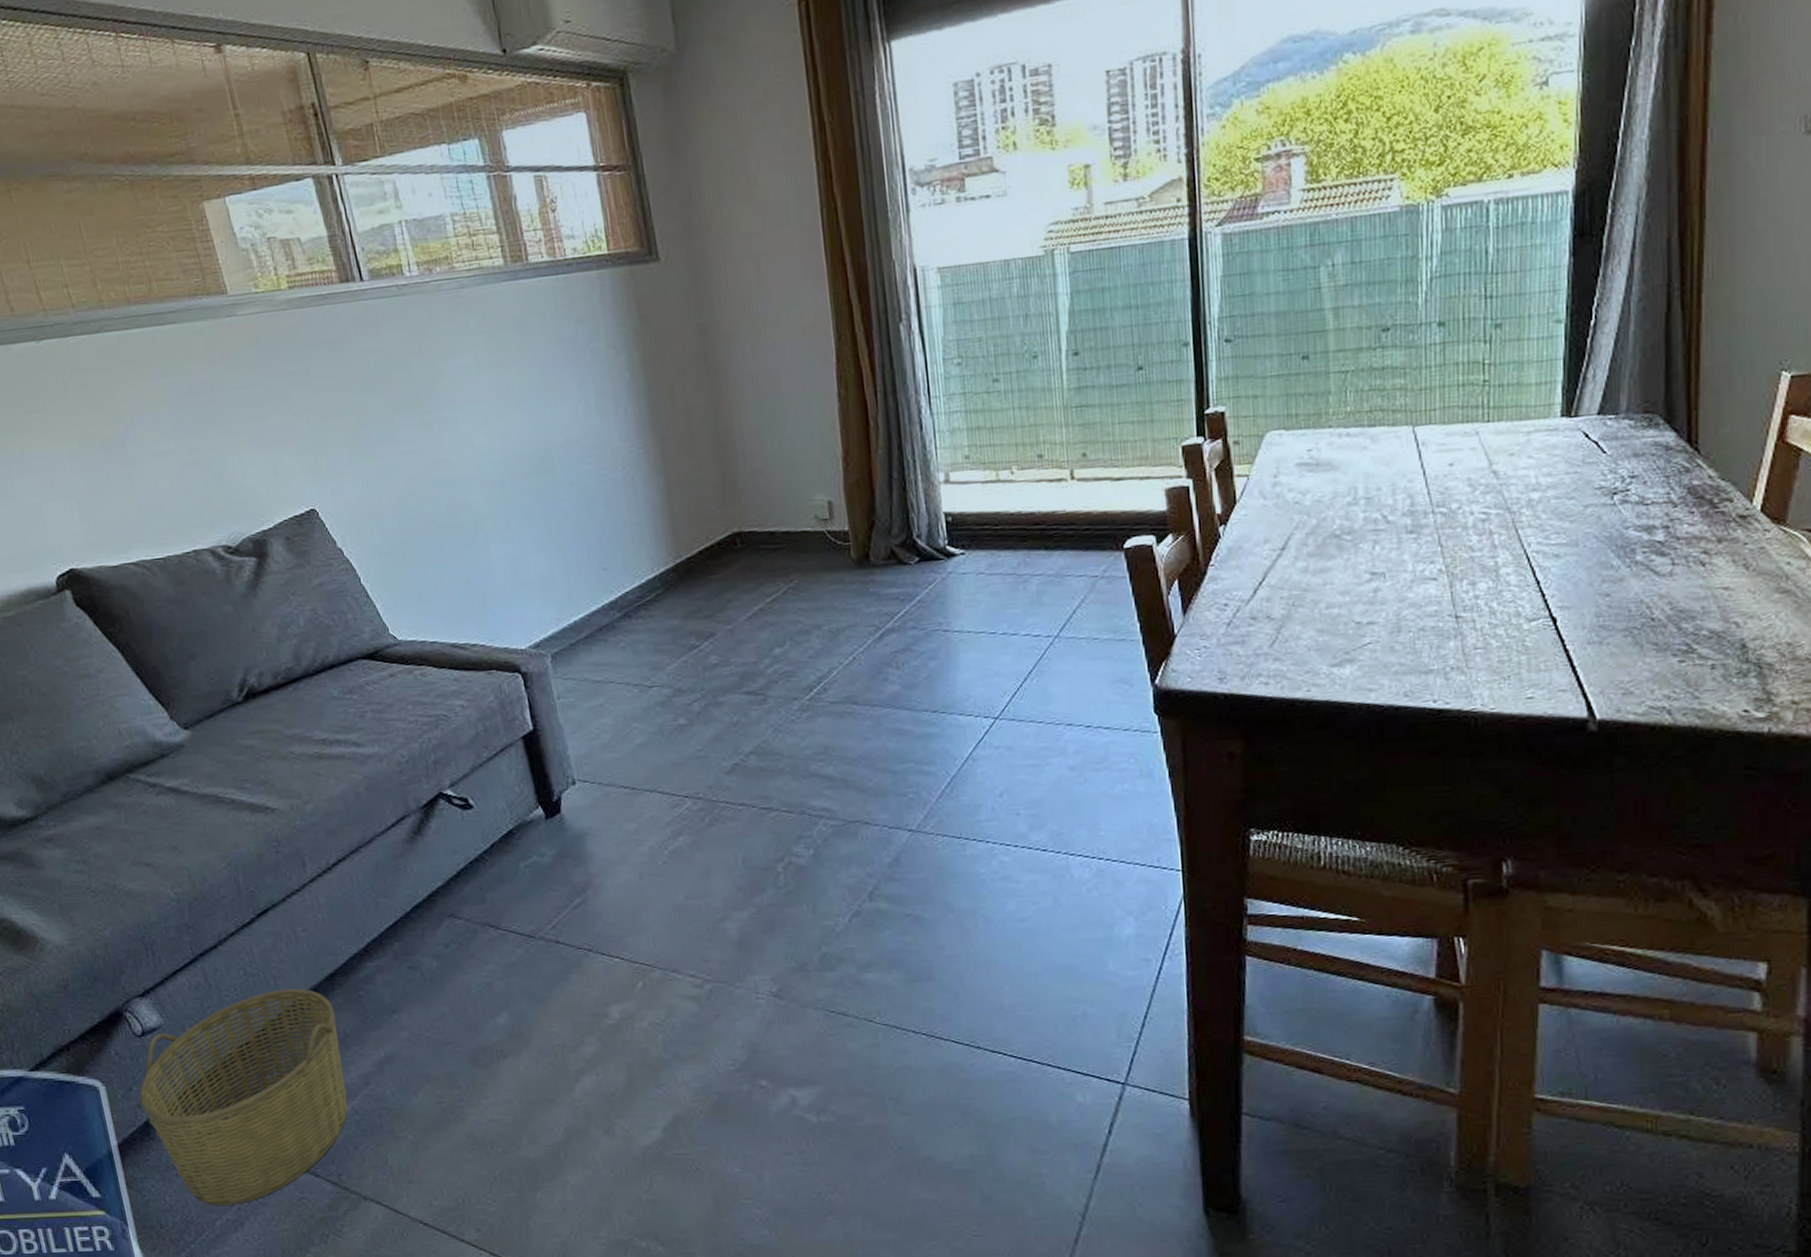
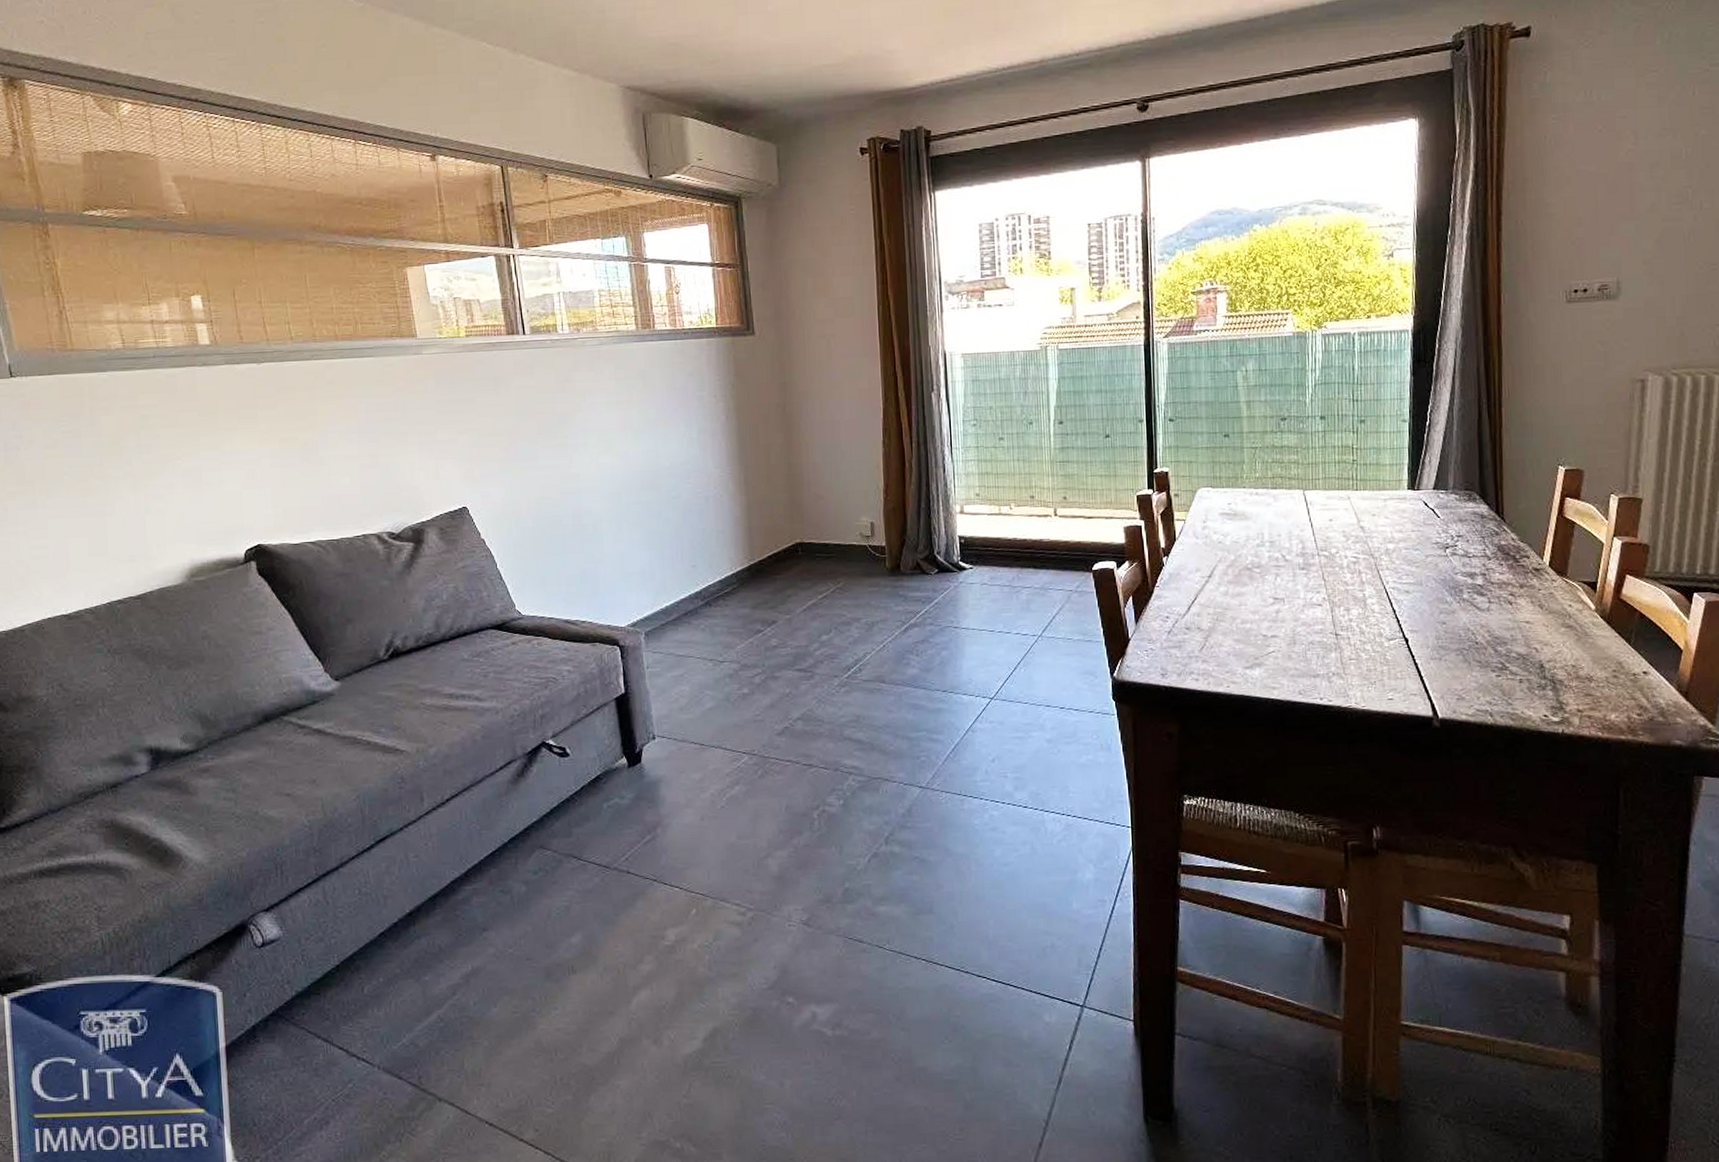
basket: present [139,988,349,1206] -> none [251,907,435,1105]

